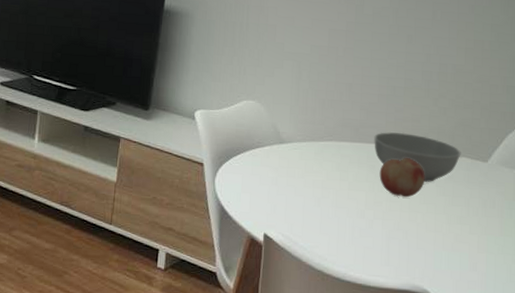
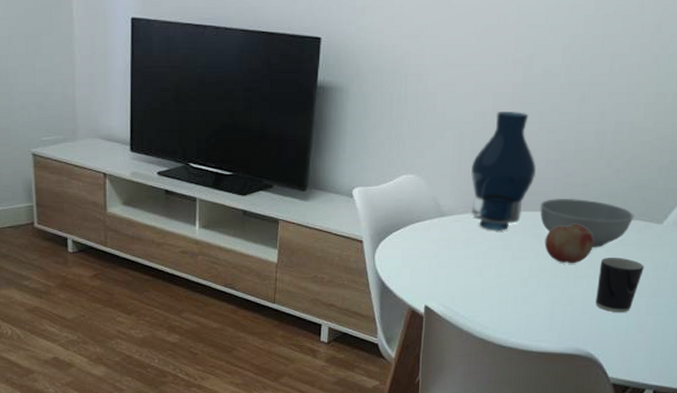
vase: none [308,46,370,161] -> present [470,112,537,231]
mug: none [430,192,473,249] -> present [595,257,644,312]

